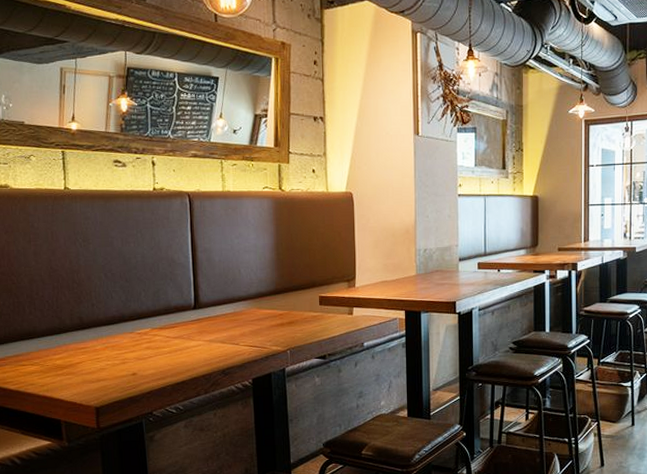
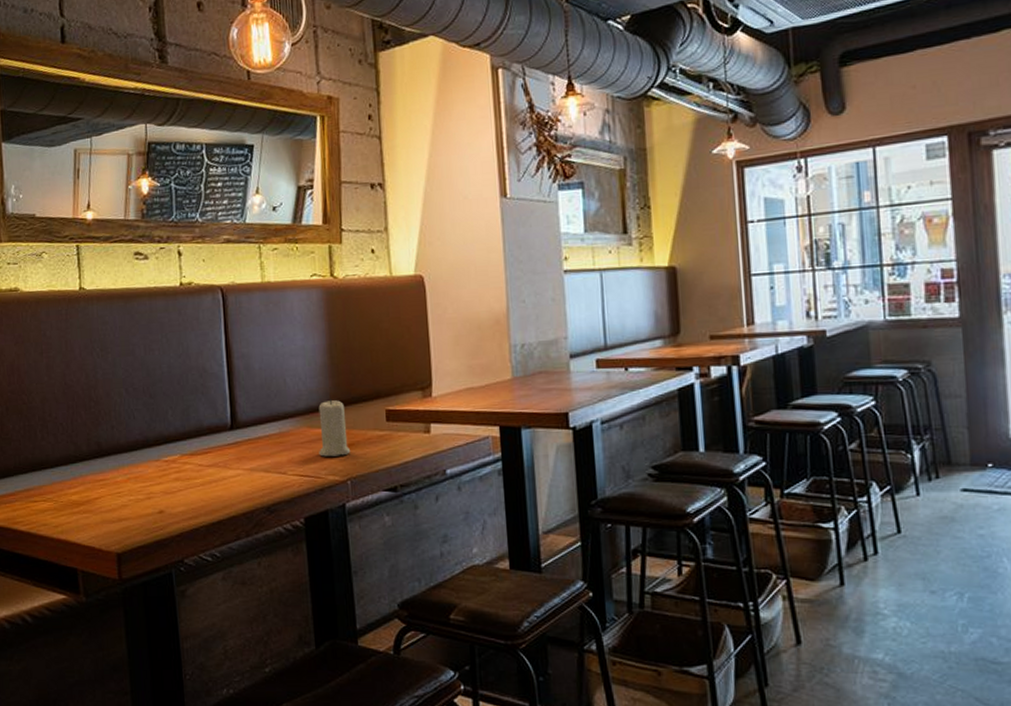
candle: none [265,286,290,332] -> present [318,398,350,457]

